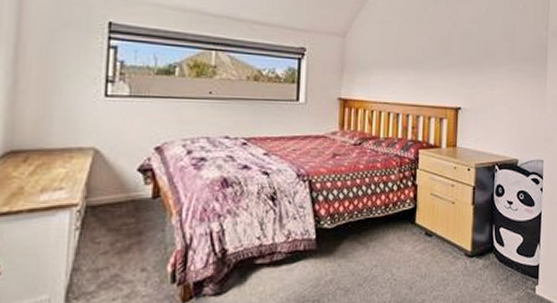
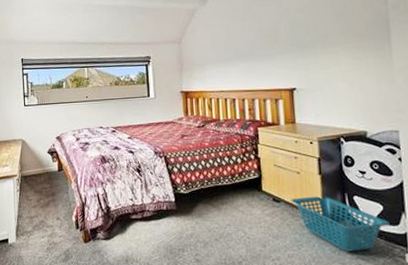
laundry basket: none [443,228,527,288] -> present [291,196,390,252]

